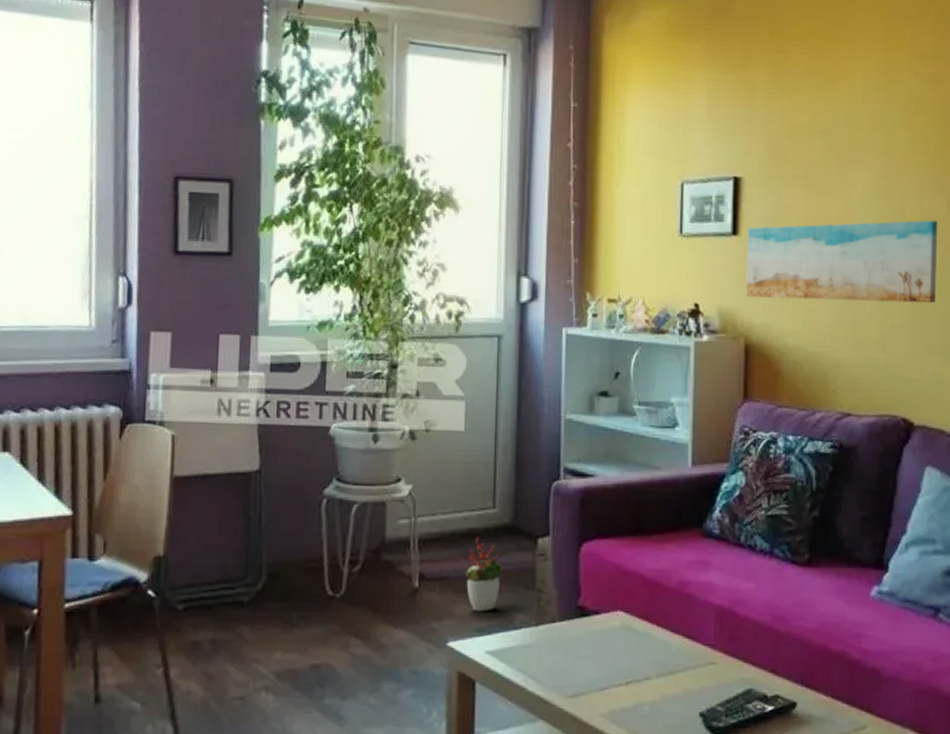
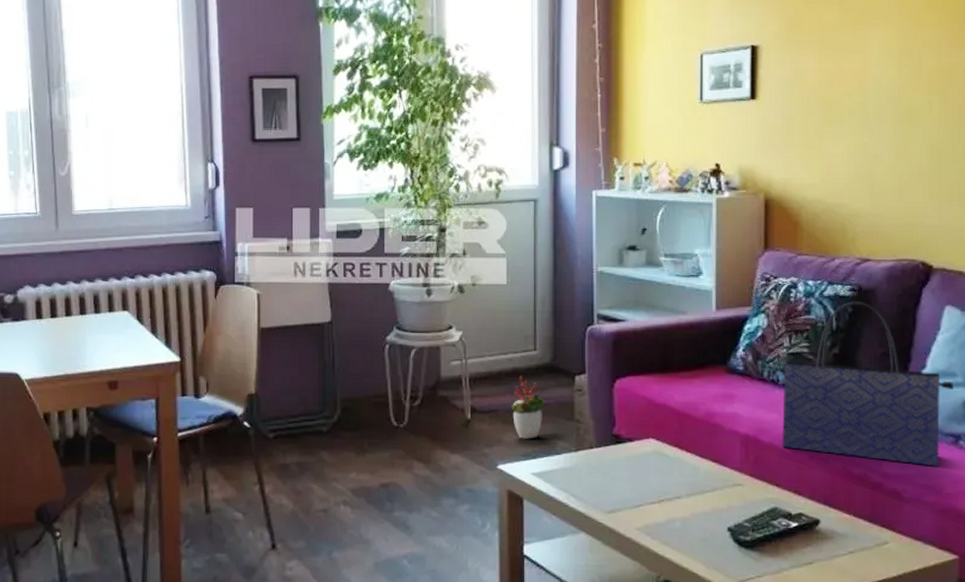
wall art: present [746,220,938,304] -> none [765,75,956,155]
tote bag: none [758,459,933,642] -> present [781,301,953,467]

